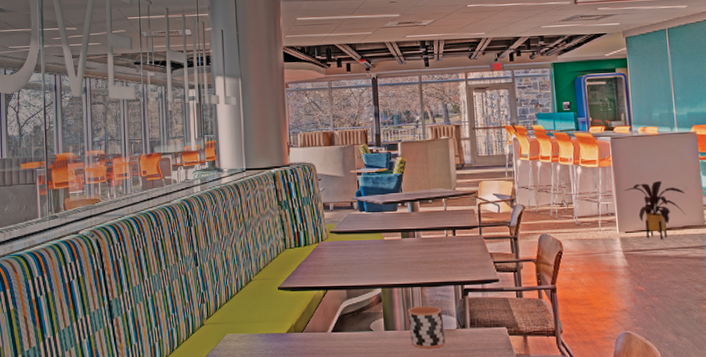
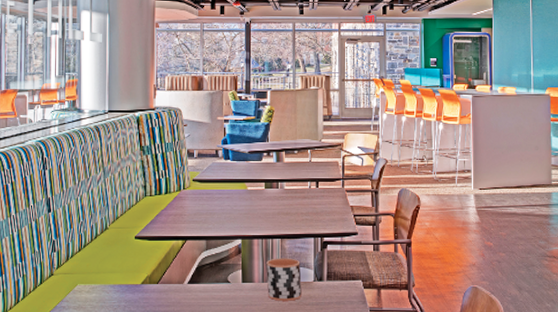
house plant: present [624,180,686,239] -> none [481,140,536,197]

